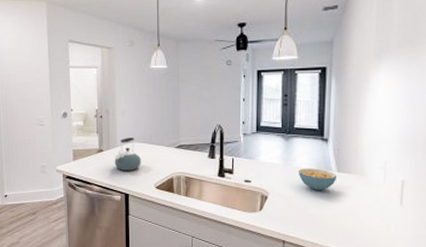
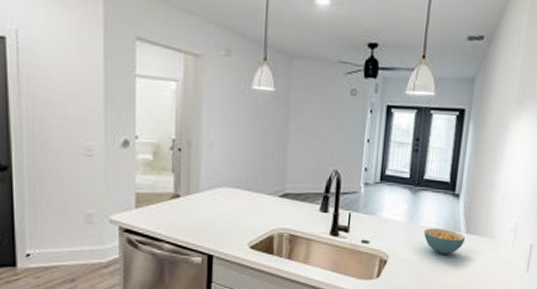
kettle: present [114,137,141,170] -> none [195,180,233,224]

